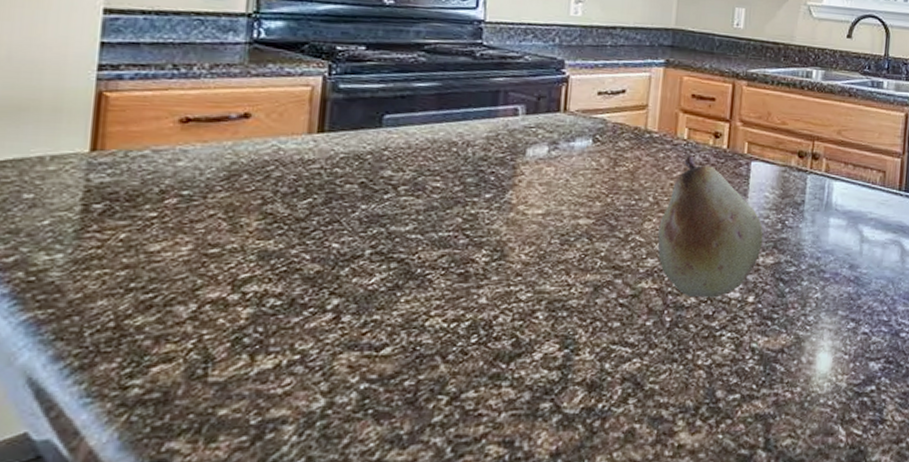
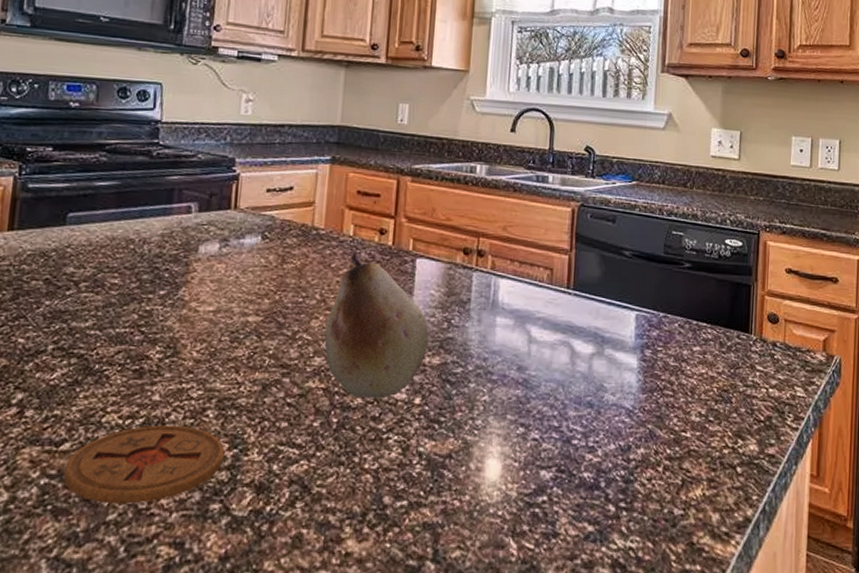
coaster: none [385,327,556,406] -> present [63,425,225,504]

